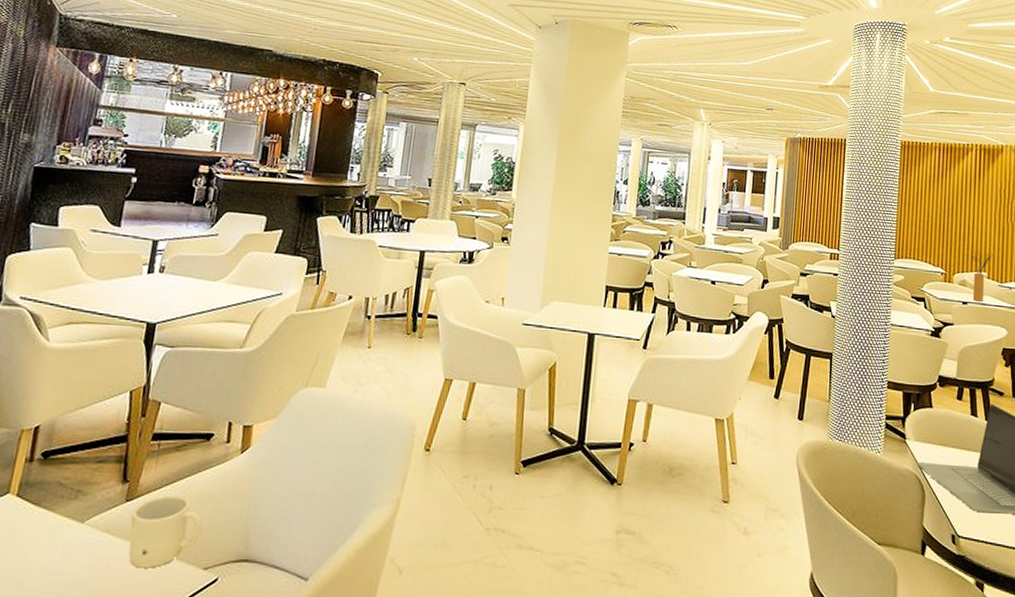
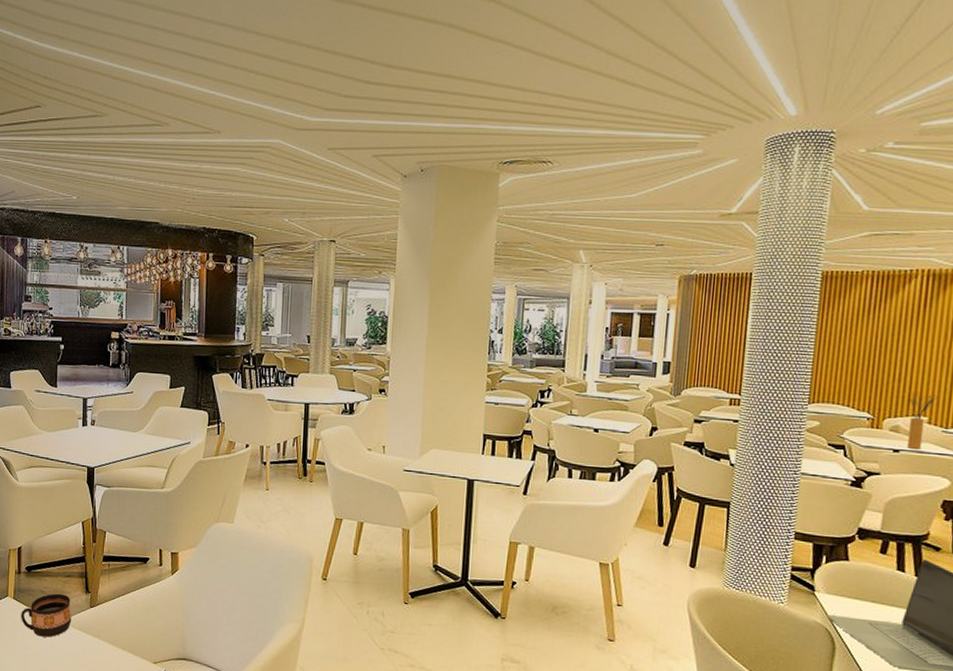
cup: none [23,485,100,546] -> present [21,593,72,638]
mug: present [128,495,203,568] -> none [96,604,149,659]

